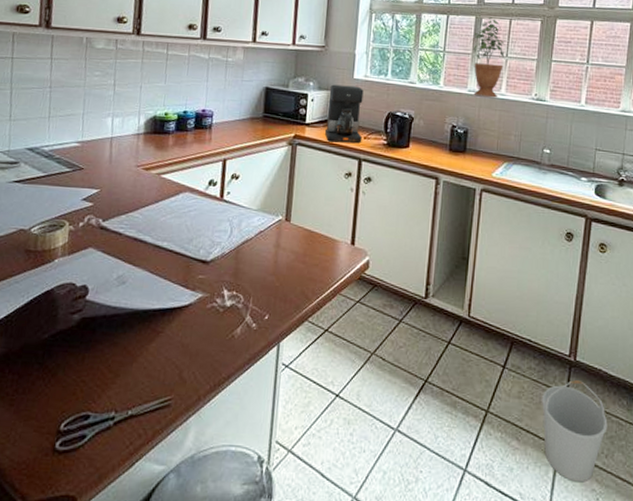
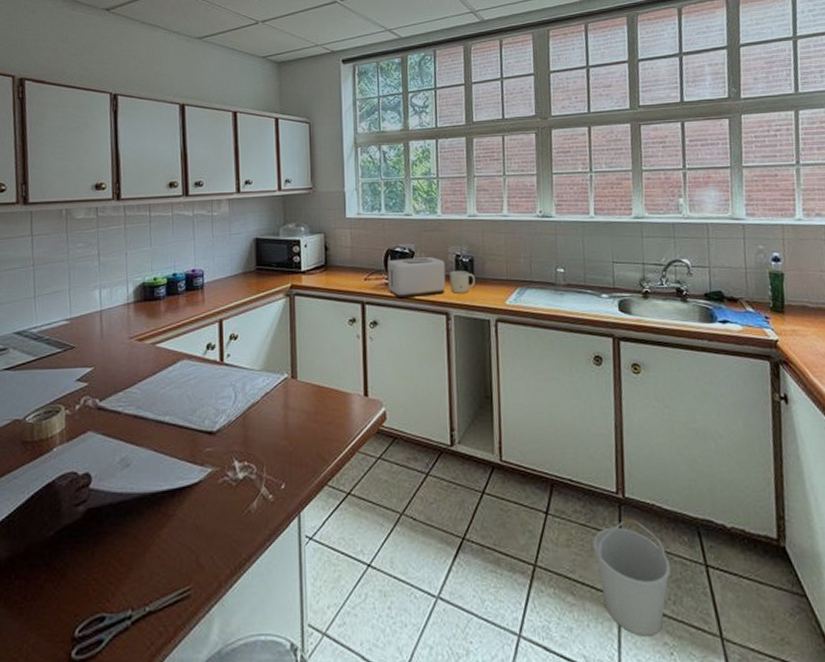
coffee maker: present [325,84,364,143] -> none [323,225,363,288]
toaster: none [385,122,441,160] -> present [387,257,446,299]
mug: none [443,140,468,162] -> present [449,271,476,294]
potted plant: present [470,17,505,98] -> none [463,136,502,221]

